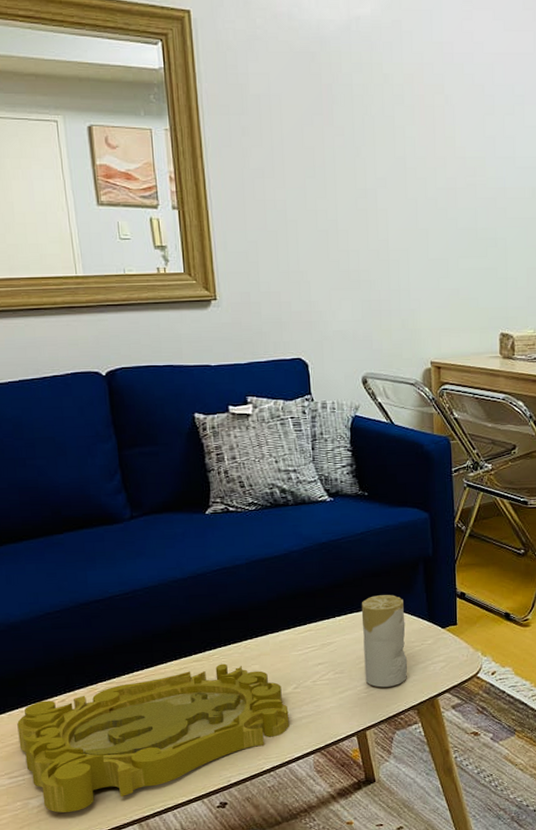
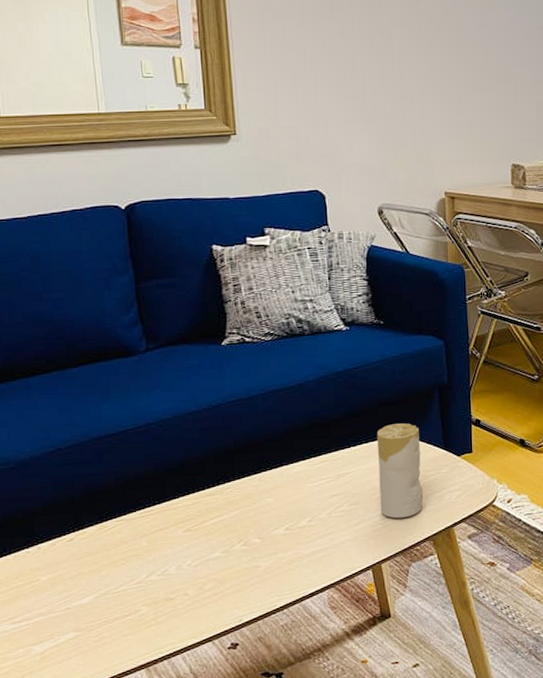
decorative tray: present [17,663,289,813] -> none [23,497,303,659]

